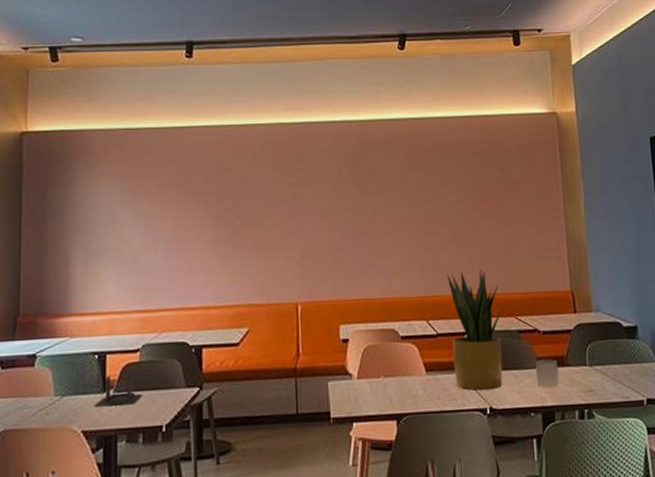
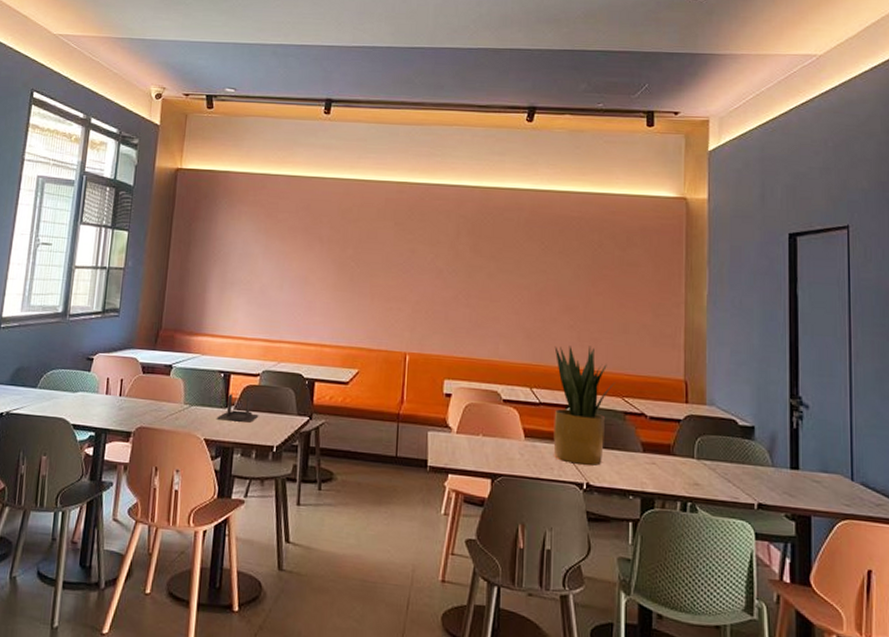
mug: present [535,359,560,389] -> none [638,444,663,476]

